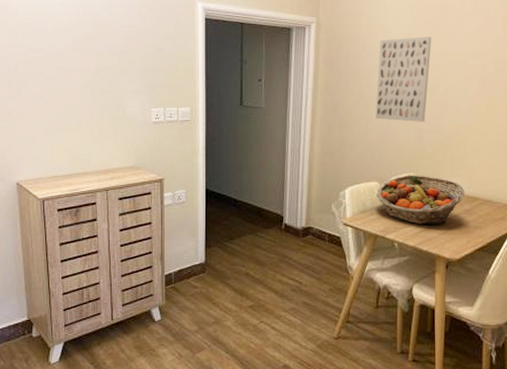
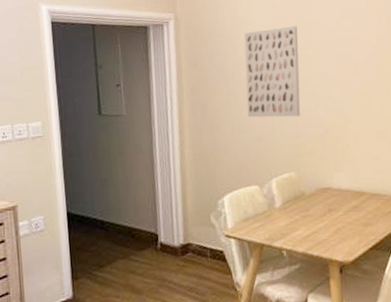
fruit basket: present [376,175,464,225] -> none [257,173,350,228]

